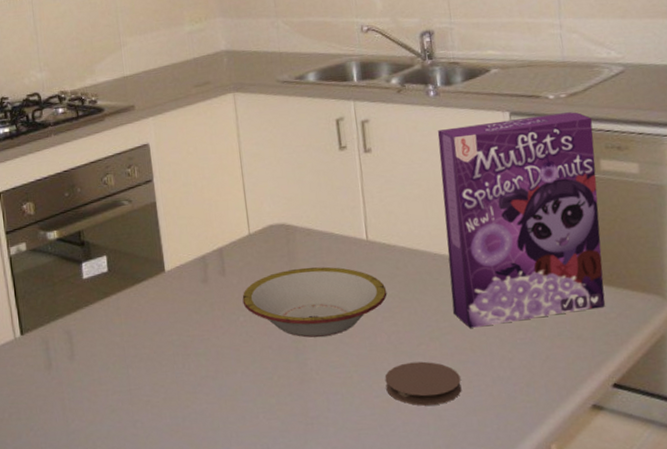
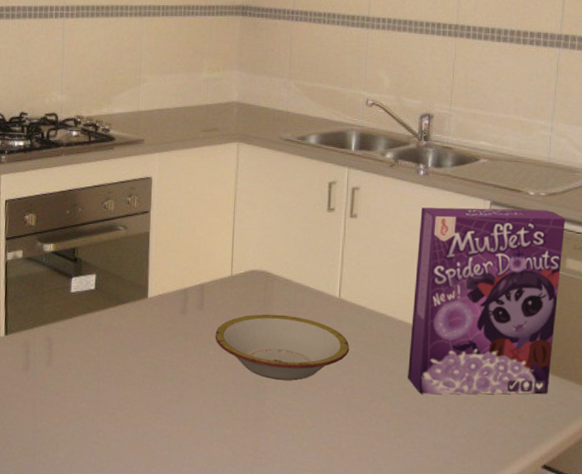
coaster: present [384,361,462,406] -> none [334,416,404,459]

